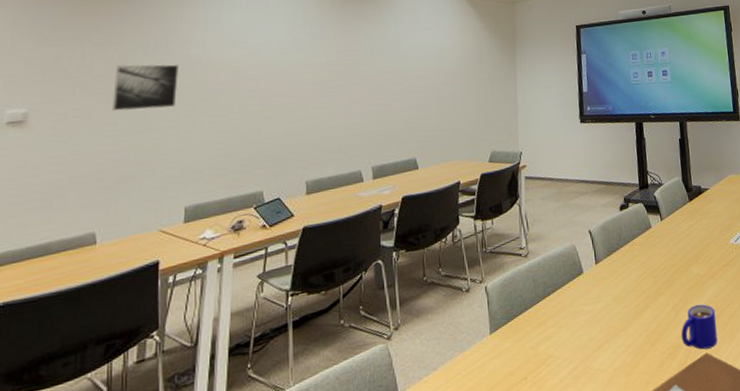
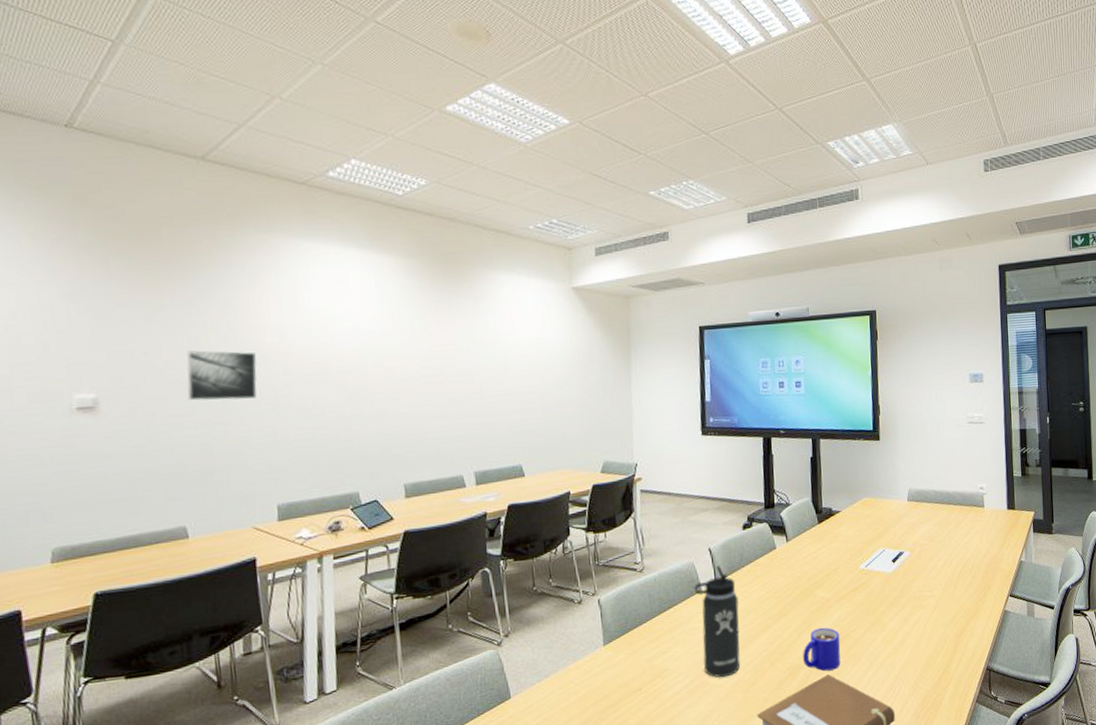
thermos bottle: none [576,246,622,362] -> present [694,565,741,678]

